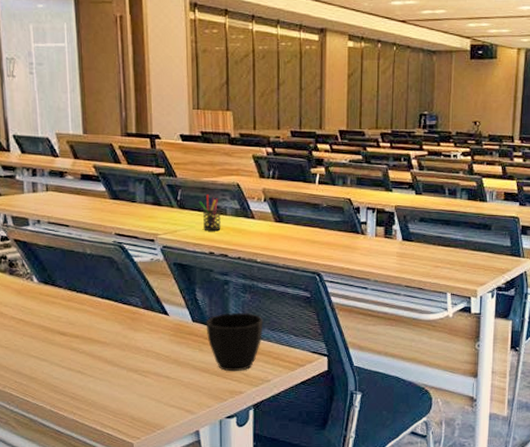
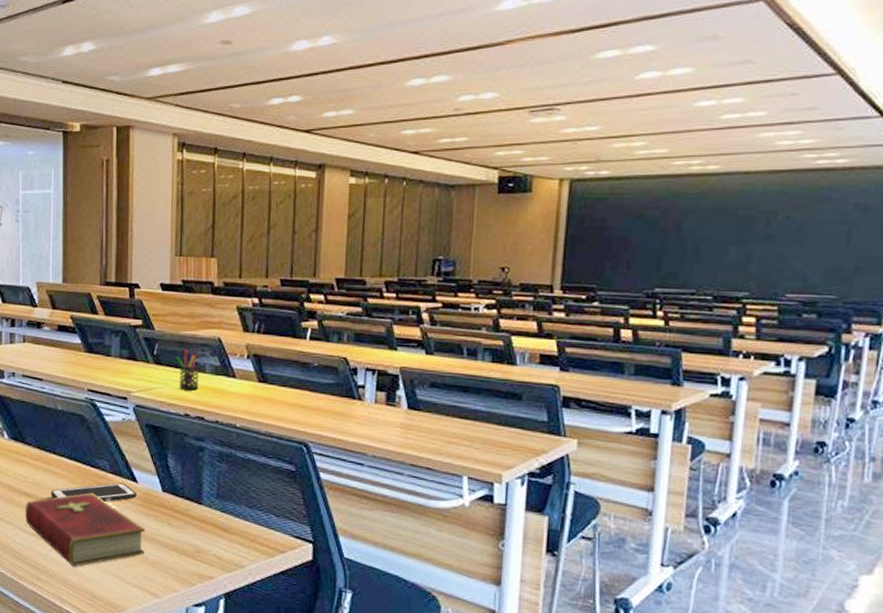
hardcover book: none [60,327,179,395] -> present [25,493,145,567]
cell phone: none [84,317,169,335] -> present [50,483,137,502]
cup: present [206,312,263,372] -> none [176,484,240,553]

